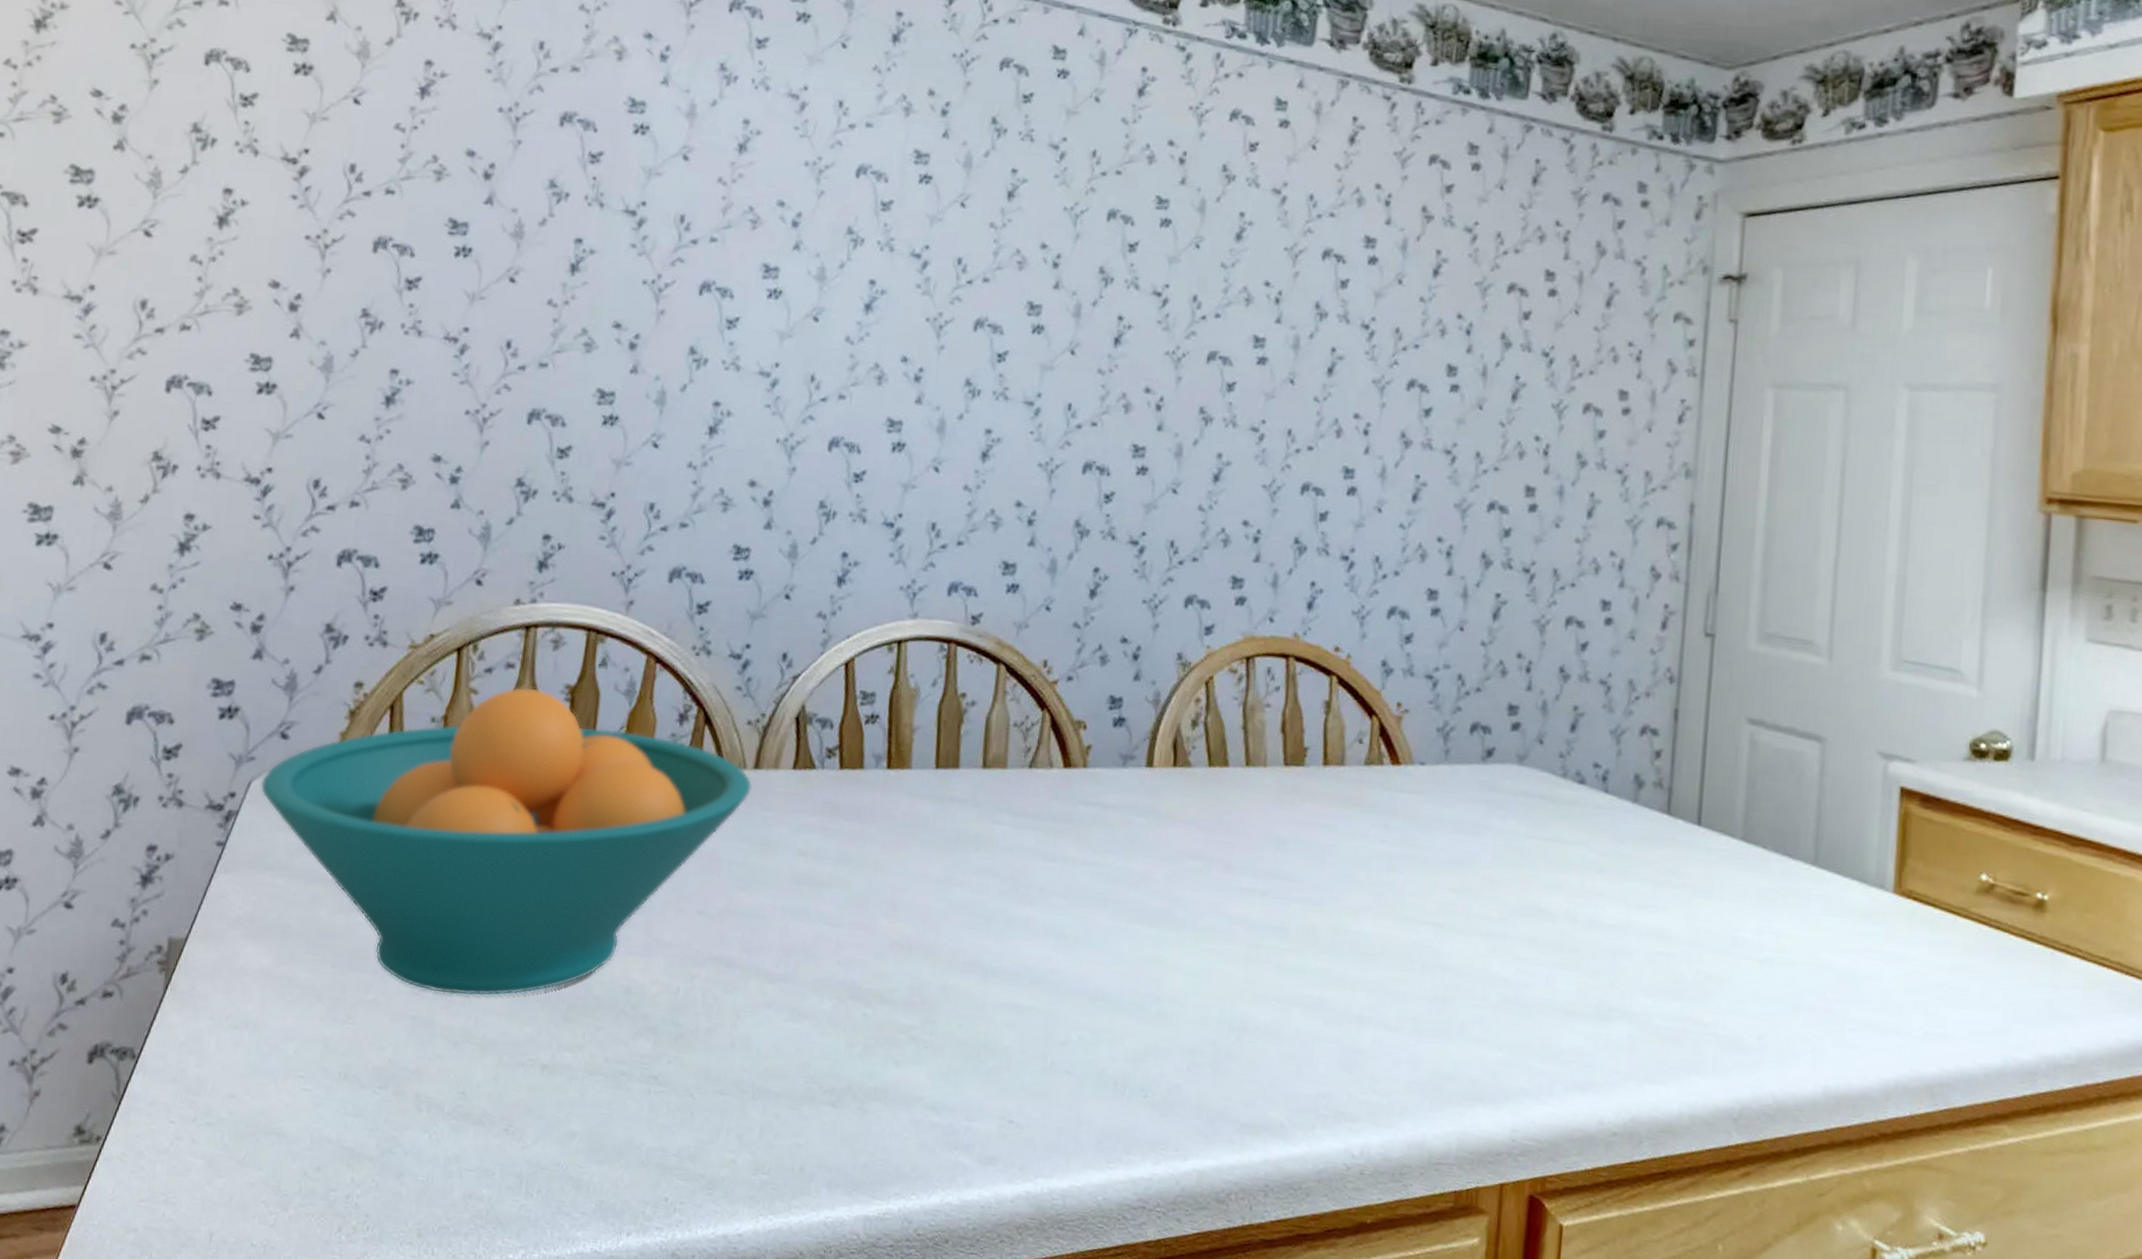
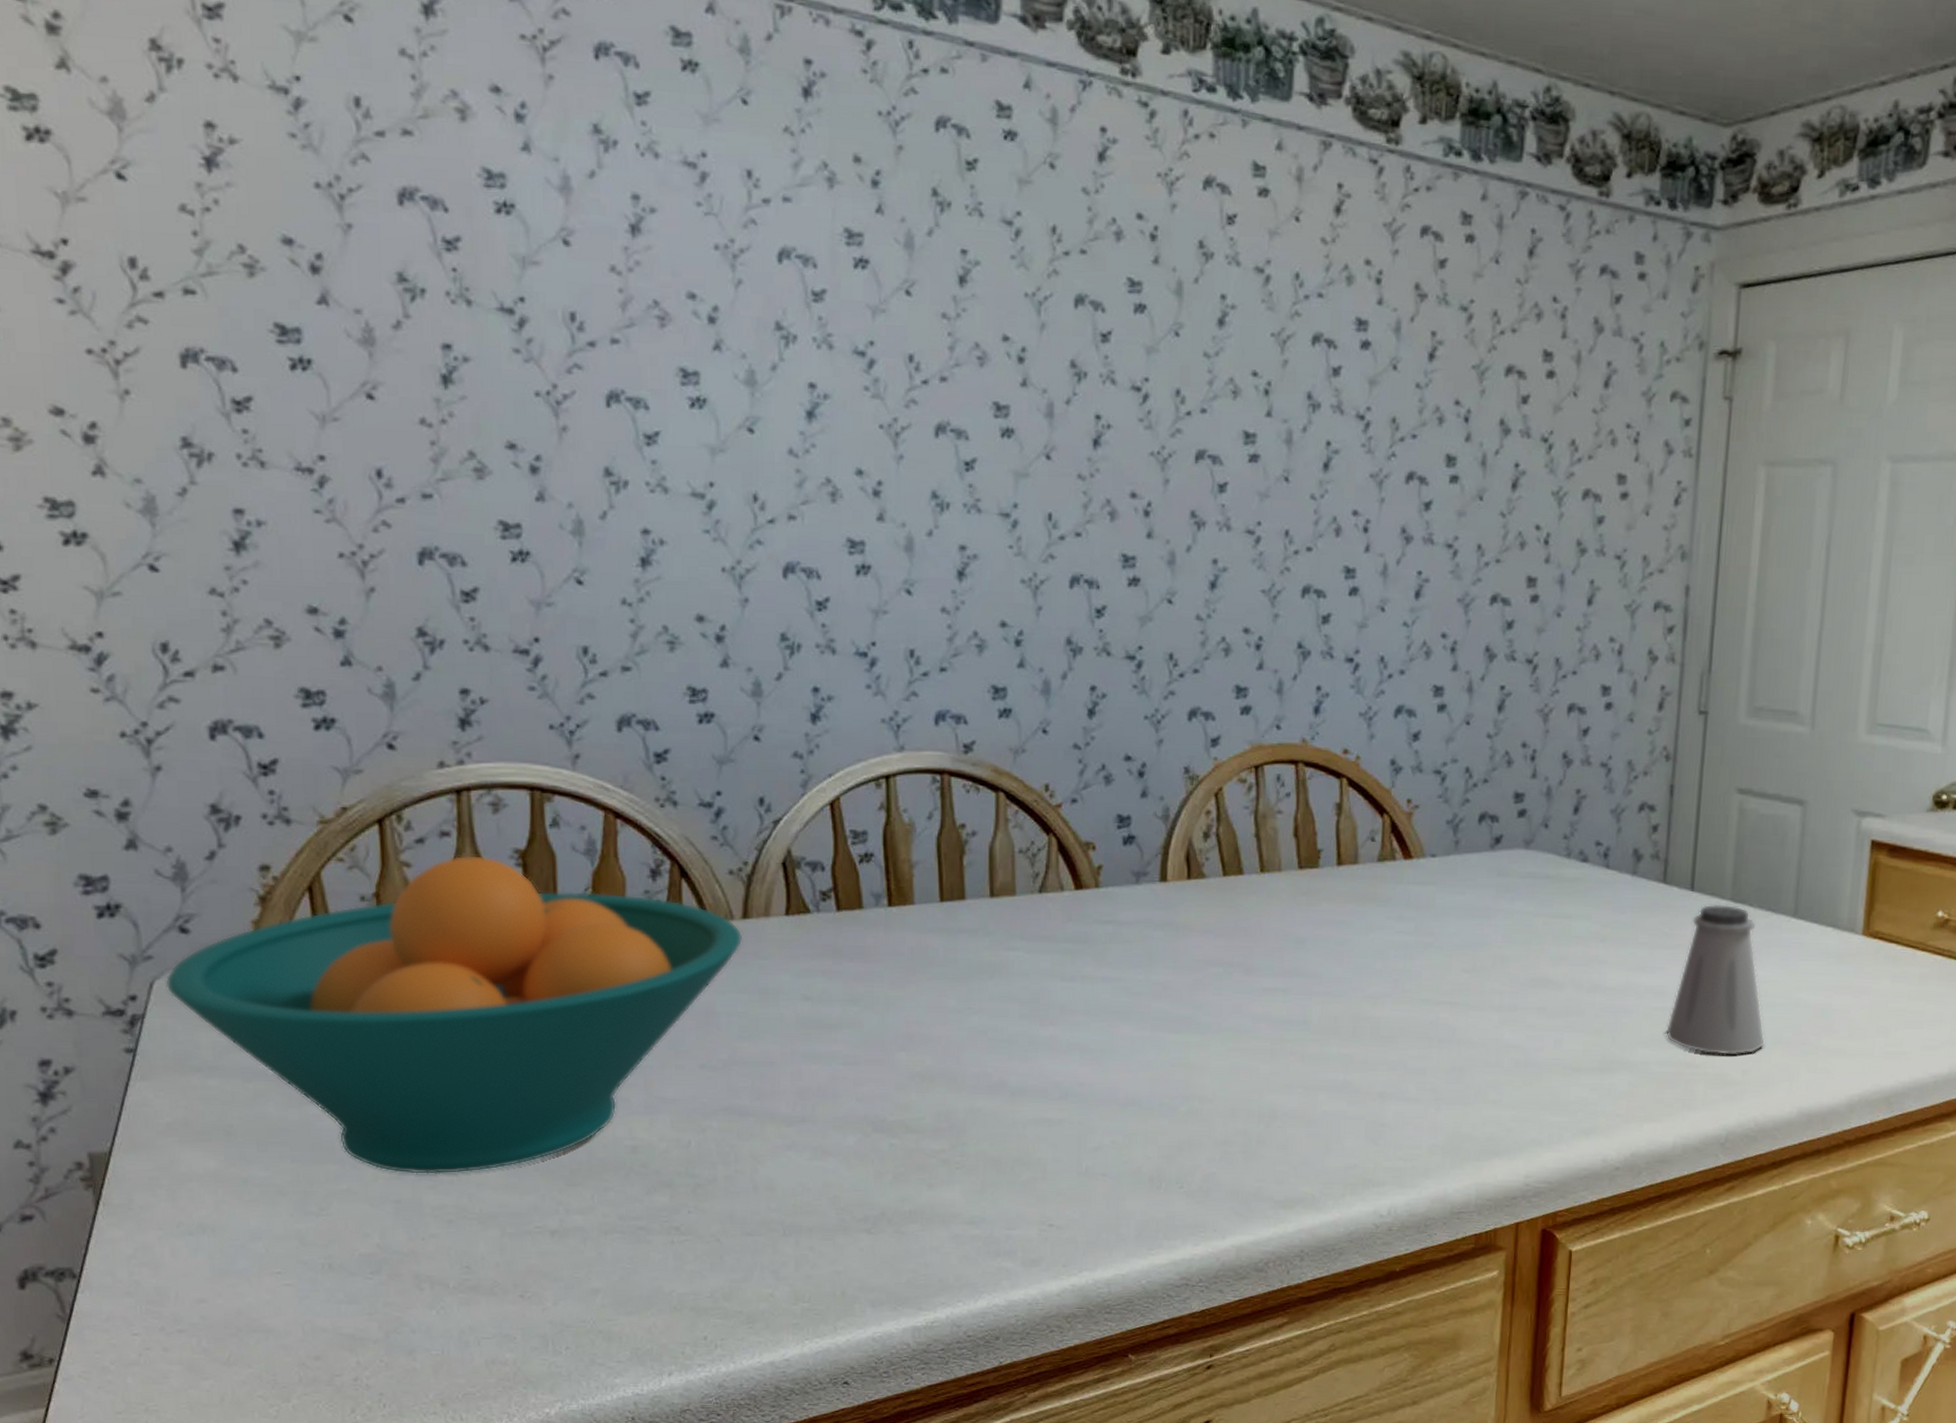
saltshaker: none [1669,841,1783,1018] -> present [1665,904,1765,1055]

